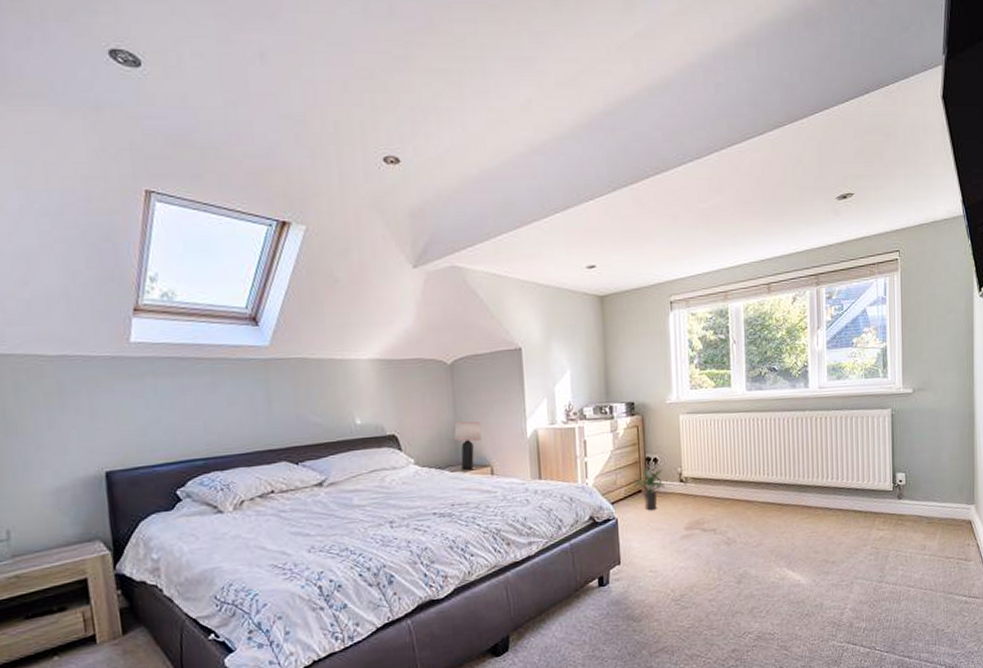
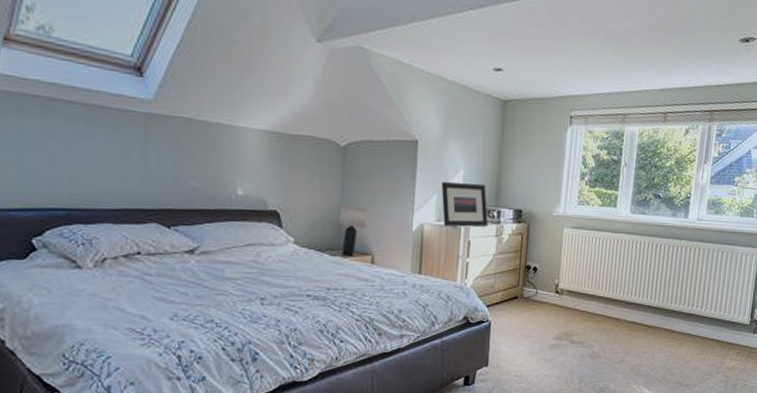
picture frame: none [550,382,602,429] -> present [441,182,489,227]
potted plant: present [632,469,665,511] -> none [509,277,541,318]

